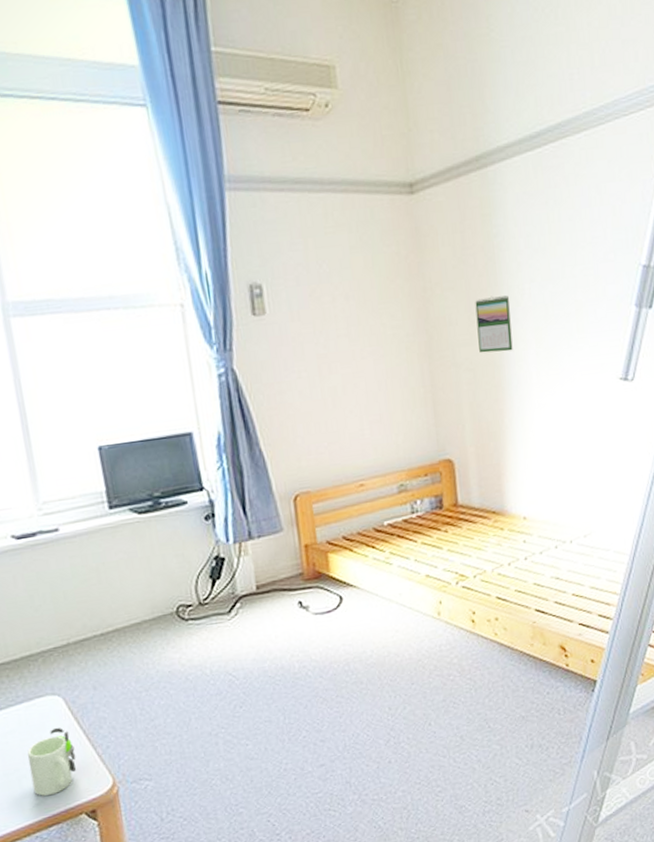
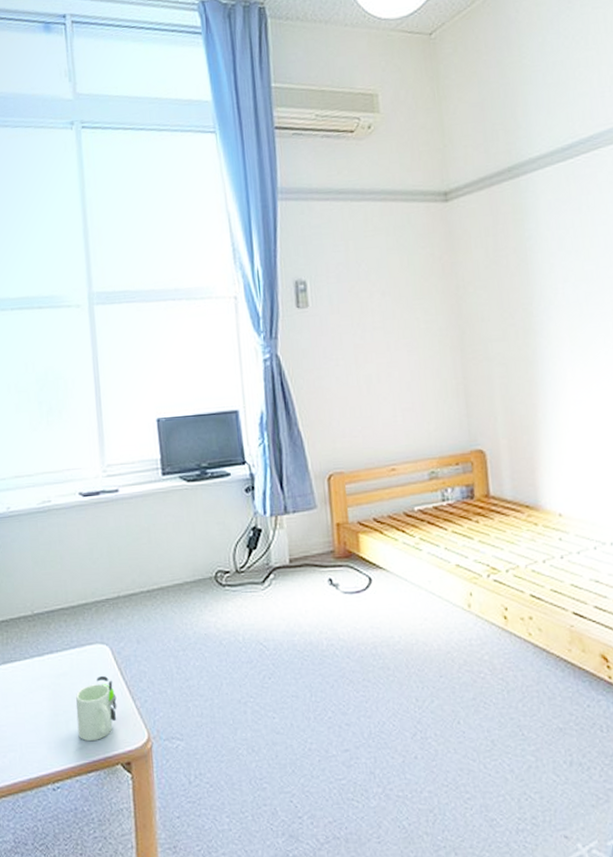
calendar: present [475,295,513,353] -> none [507,294,546,349]

